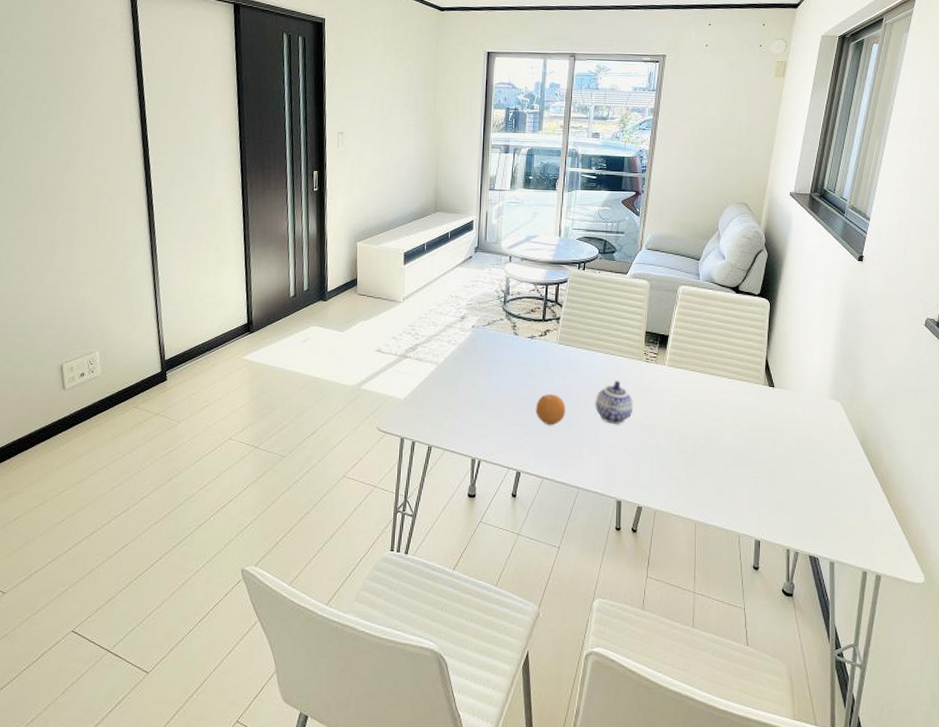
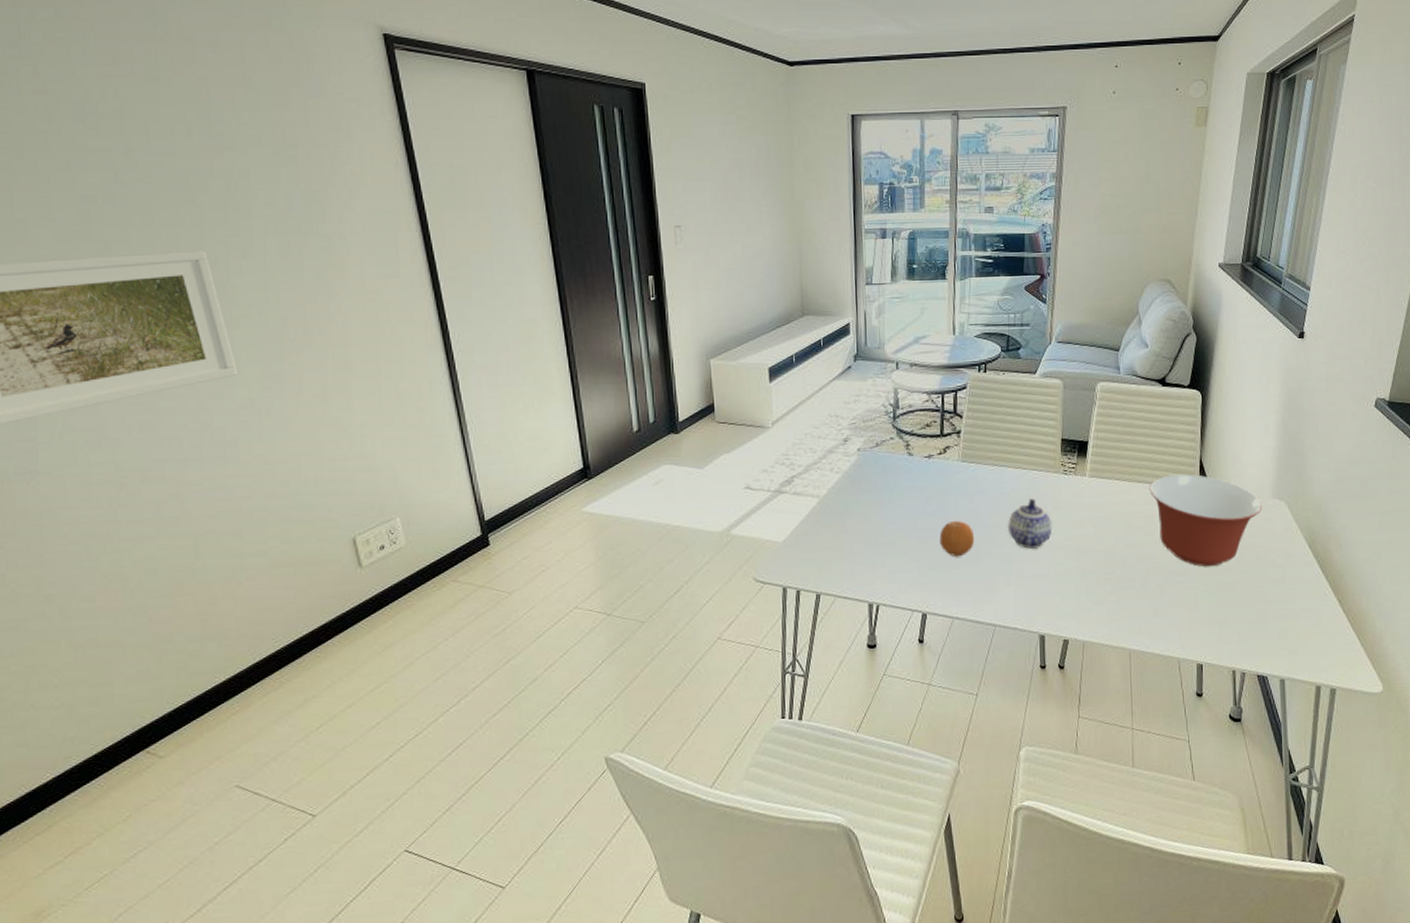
mixing bowl: none [720,370,819,454] -> present [1149,474,1262,567]

